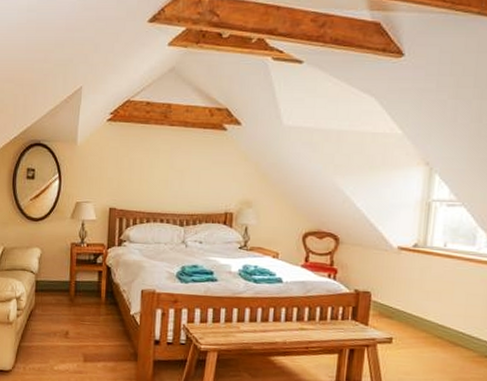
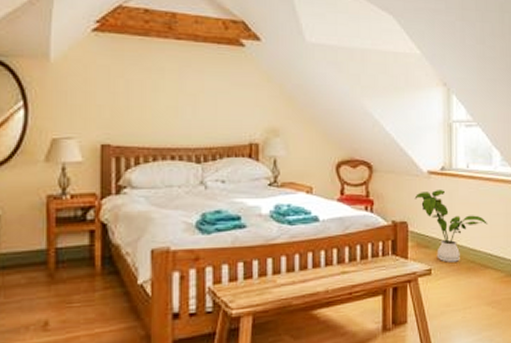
house plant: none [381,265,464,335] -> present [414,190,489,263]

